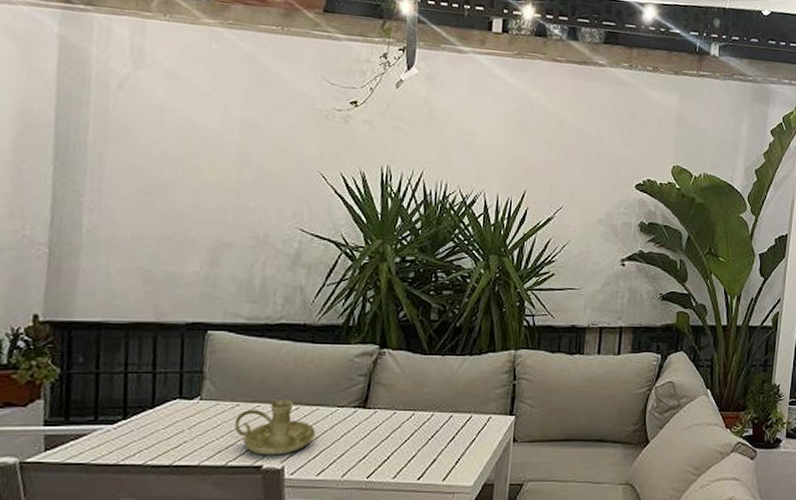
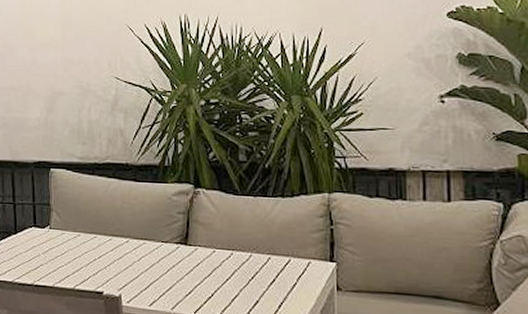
candle holder: present [234,400,315,456] -> none [77,232,144,284]

